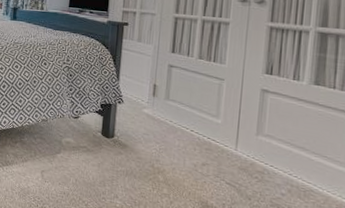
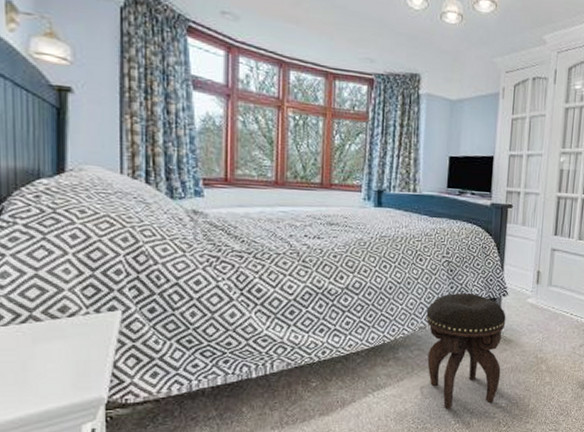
footstool: none [48,94,122,200] -> present [426,293,506,409]

